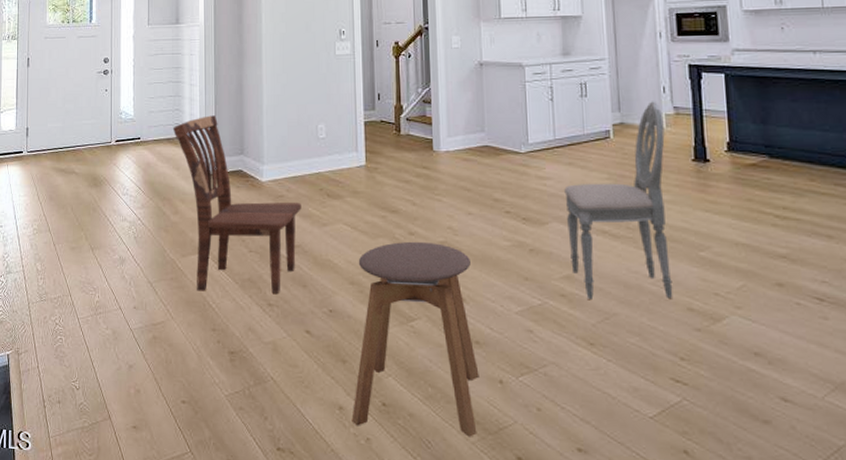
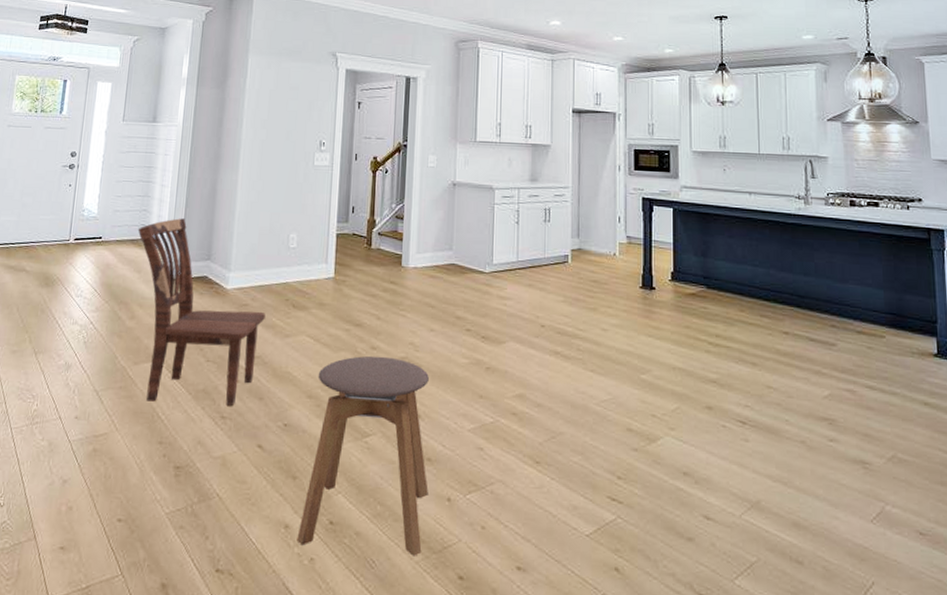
dining chair: present [564,101,673,299] -> none [523,229,617,419]

